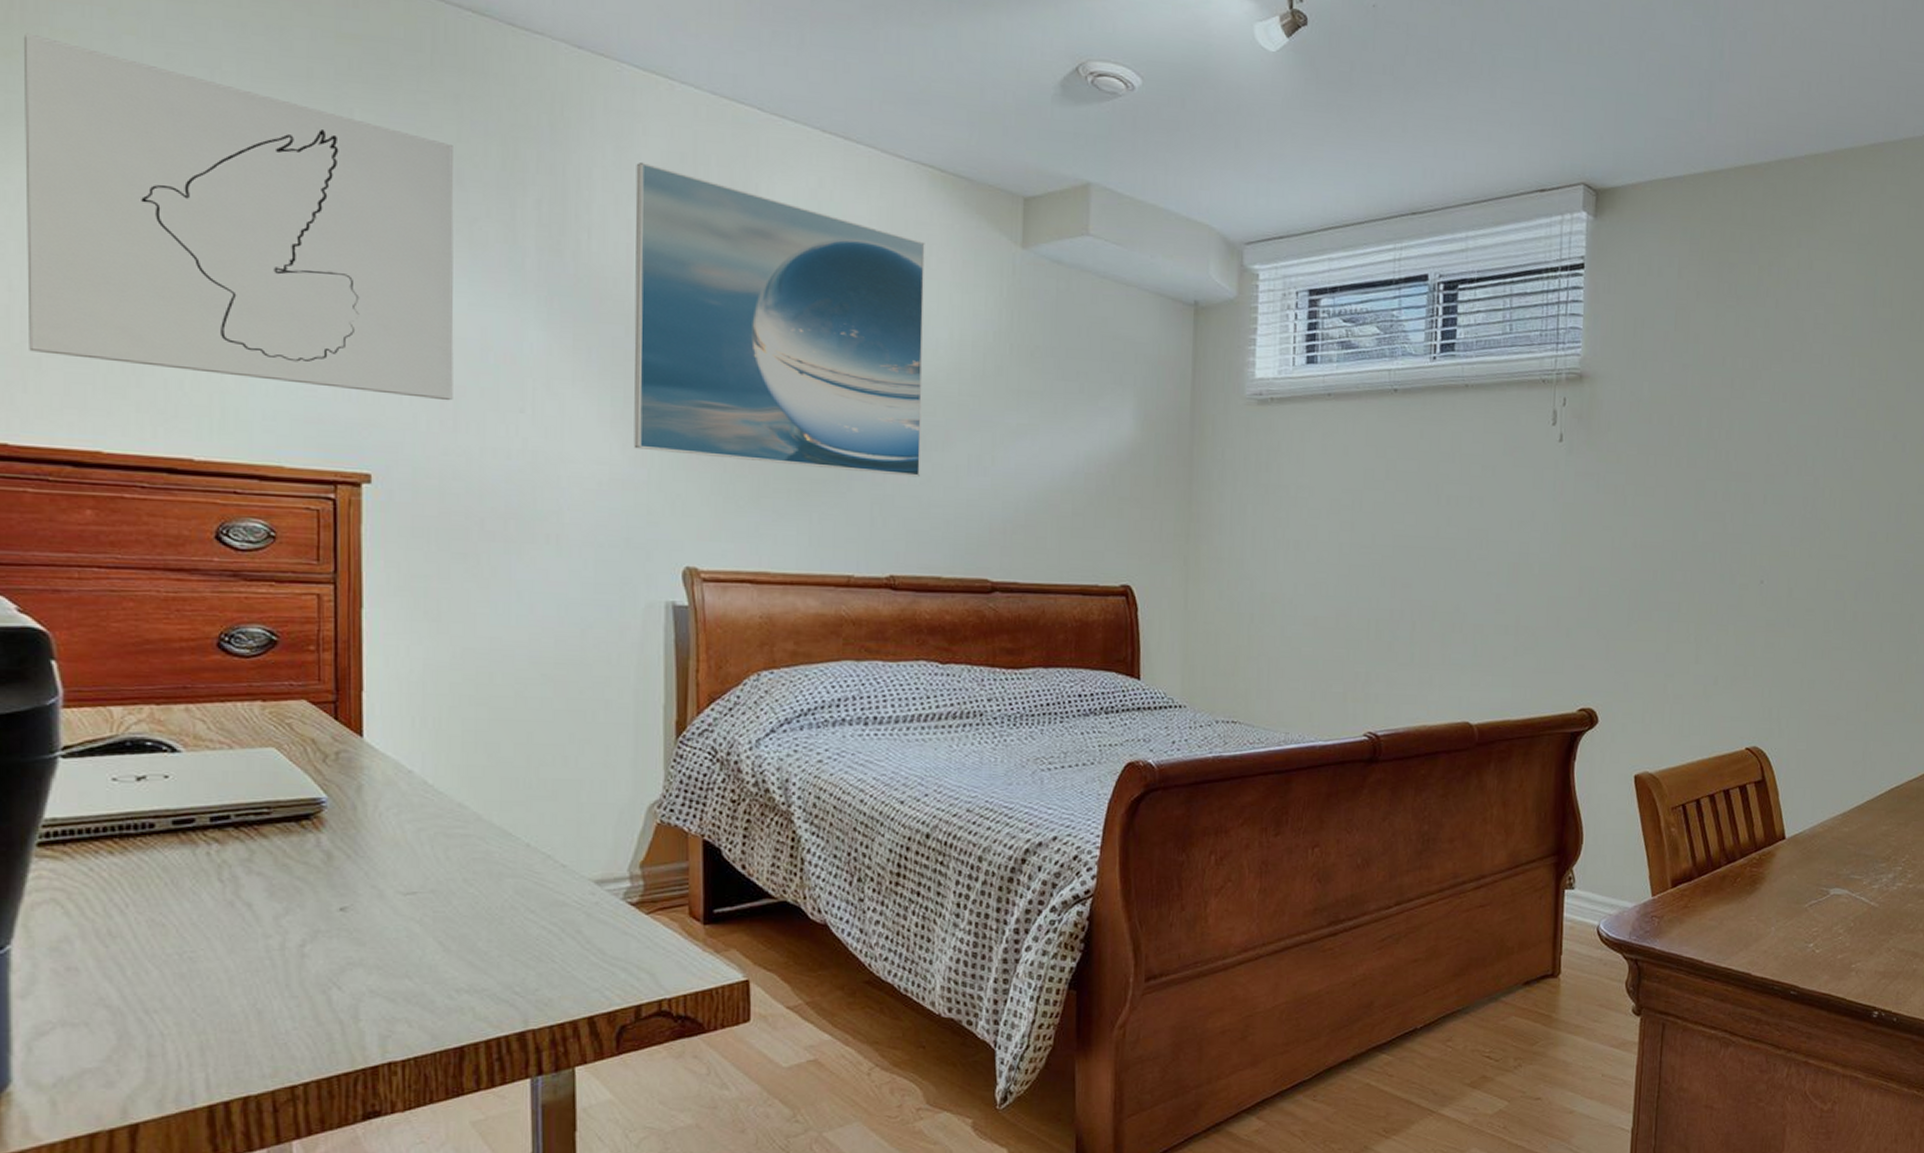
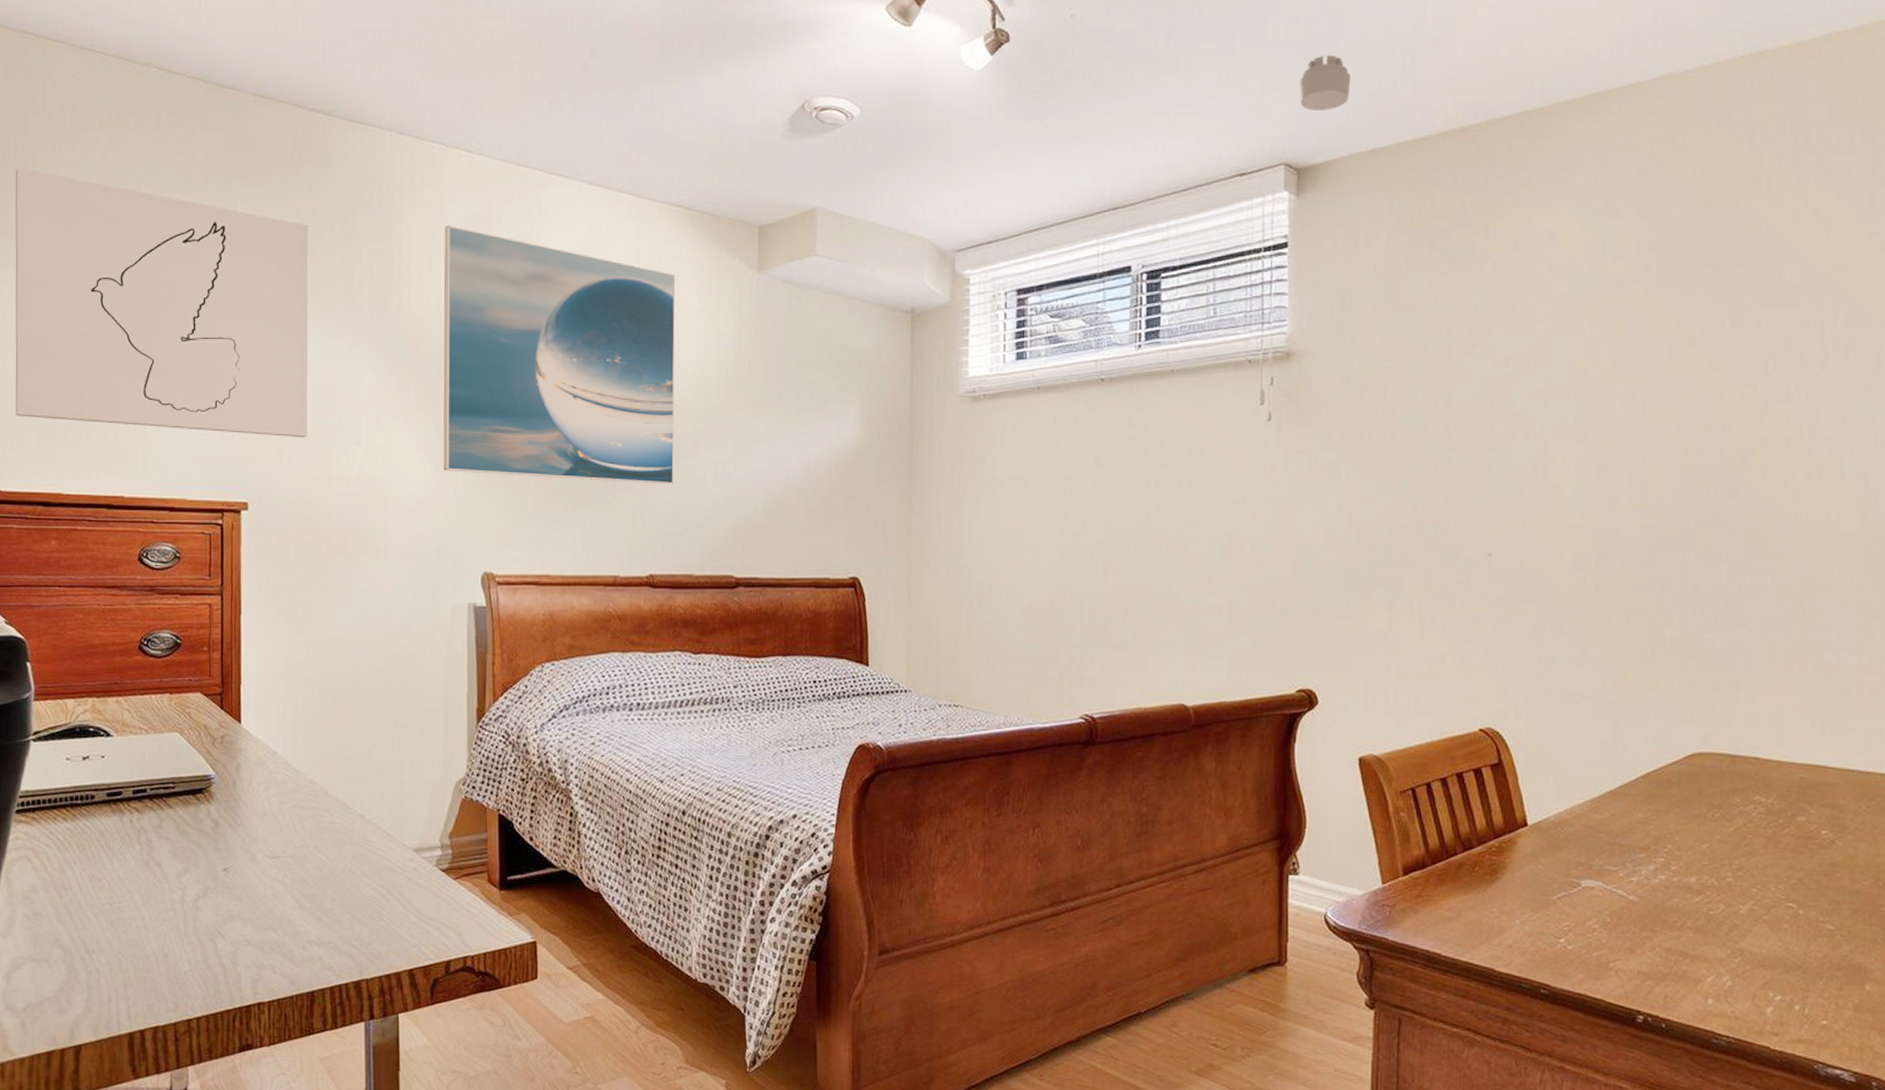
smoke detector: none [1600,77,1651,134] -> present [1298,55,1351,110]

